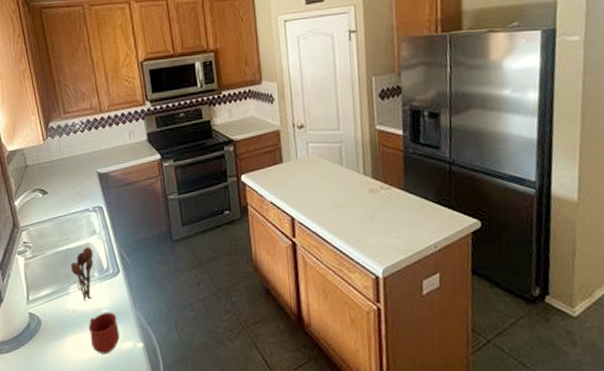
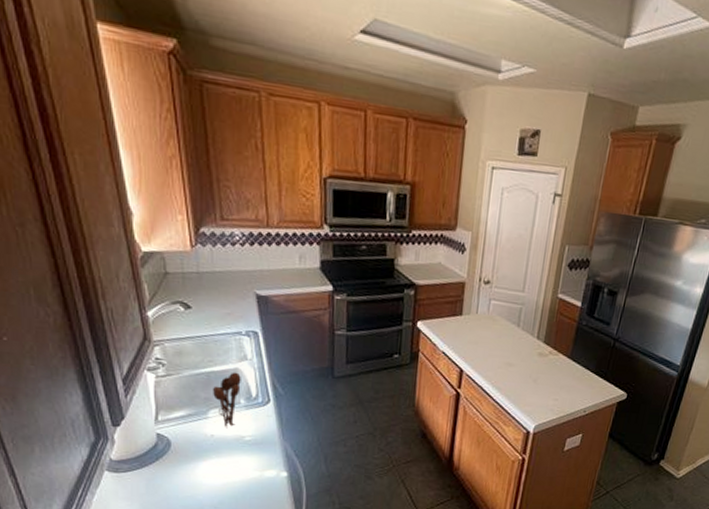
mug: present [88,312,120,354] -> none [227,440,262,481]

